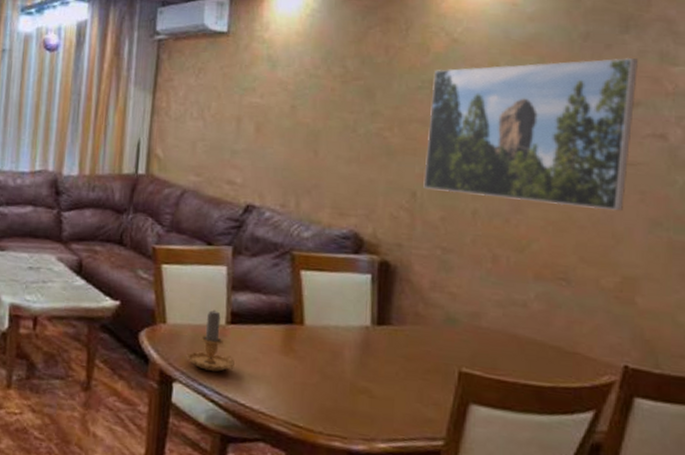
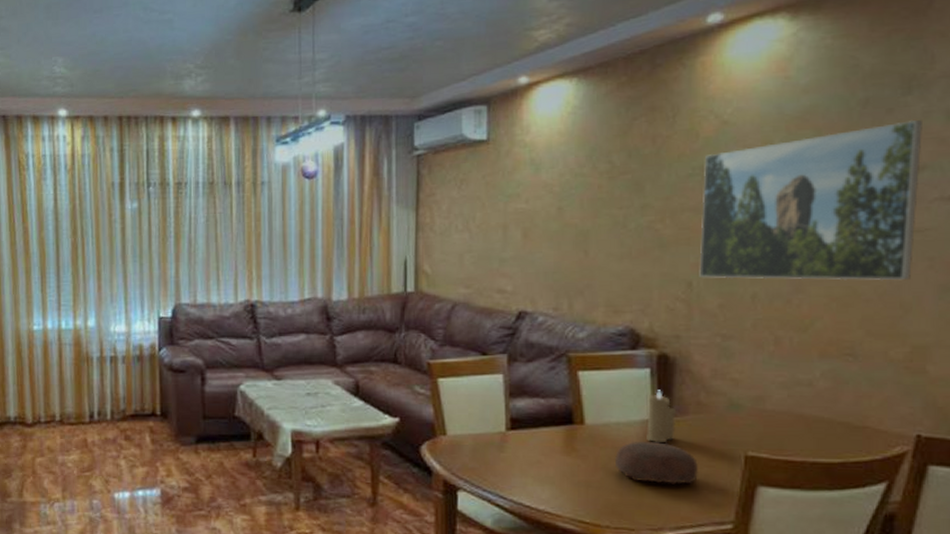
candle: present [186,309,235,372] -> none [469,417,517,477]
decorative bowl: none [331,347,413,397] -> present [614,442,698,485]
candle: none [364,297,394,352] -> present [646,390,676,444]

